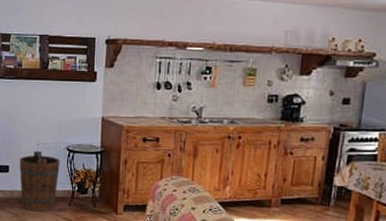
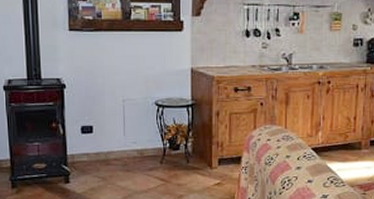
wooden bucket: present [19,150,60,212] -> none [104,107,149,173]

